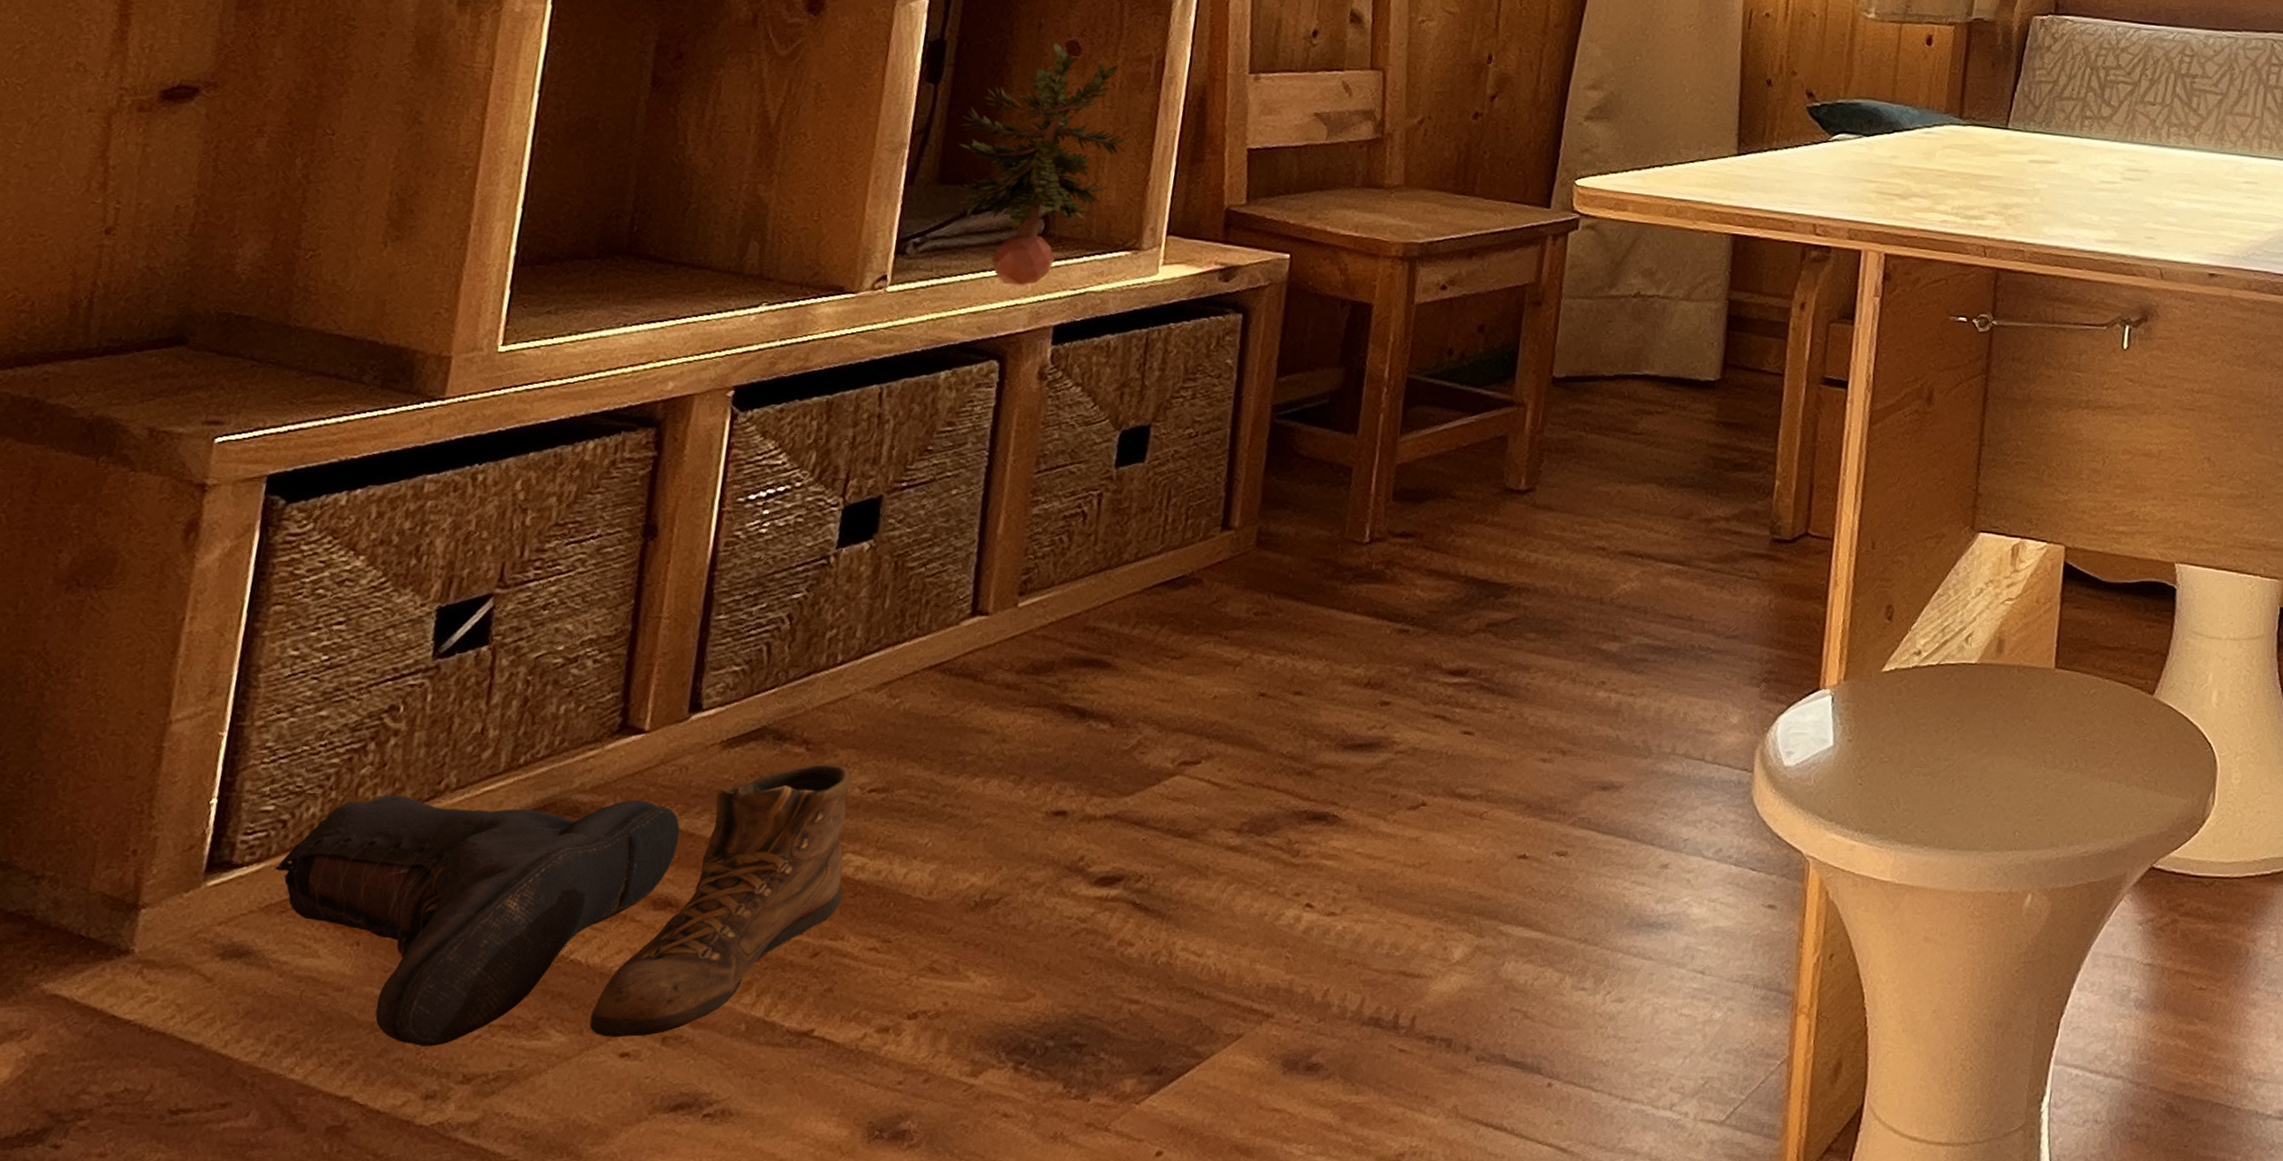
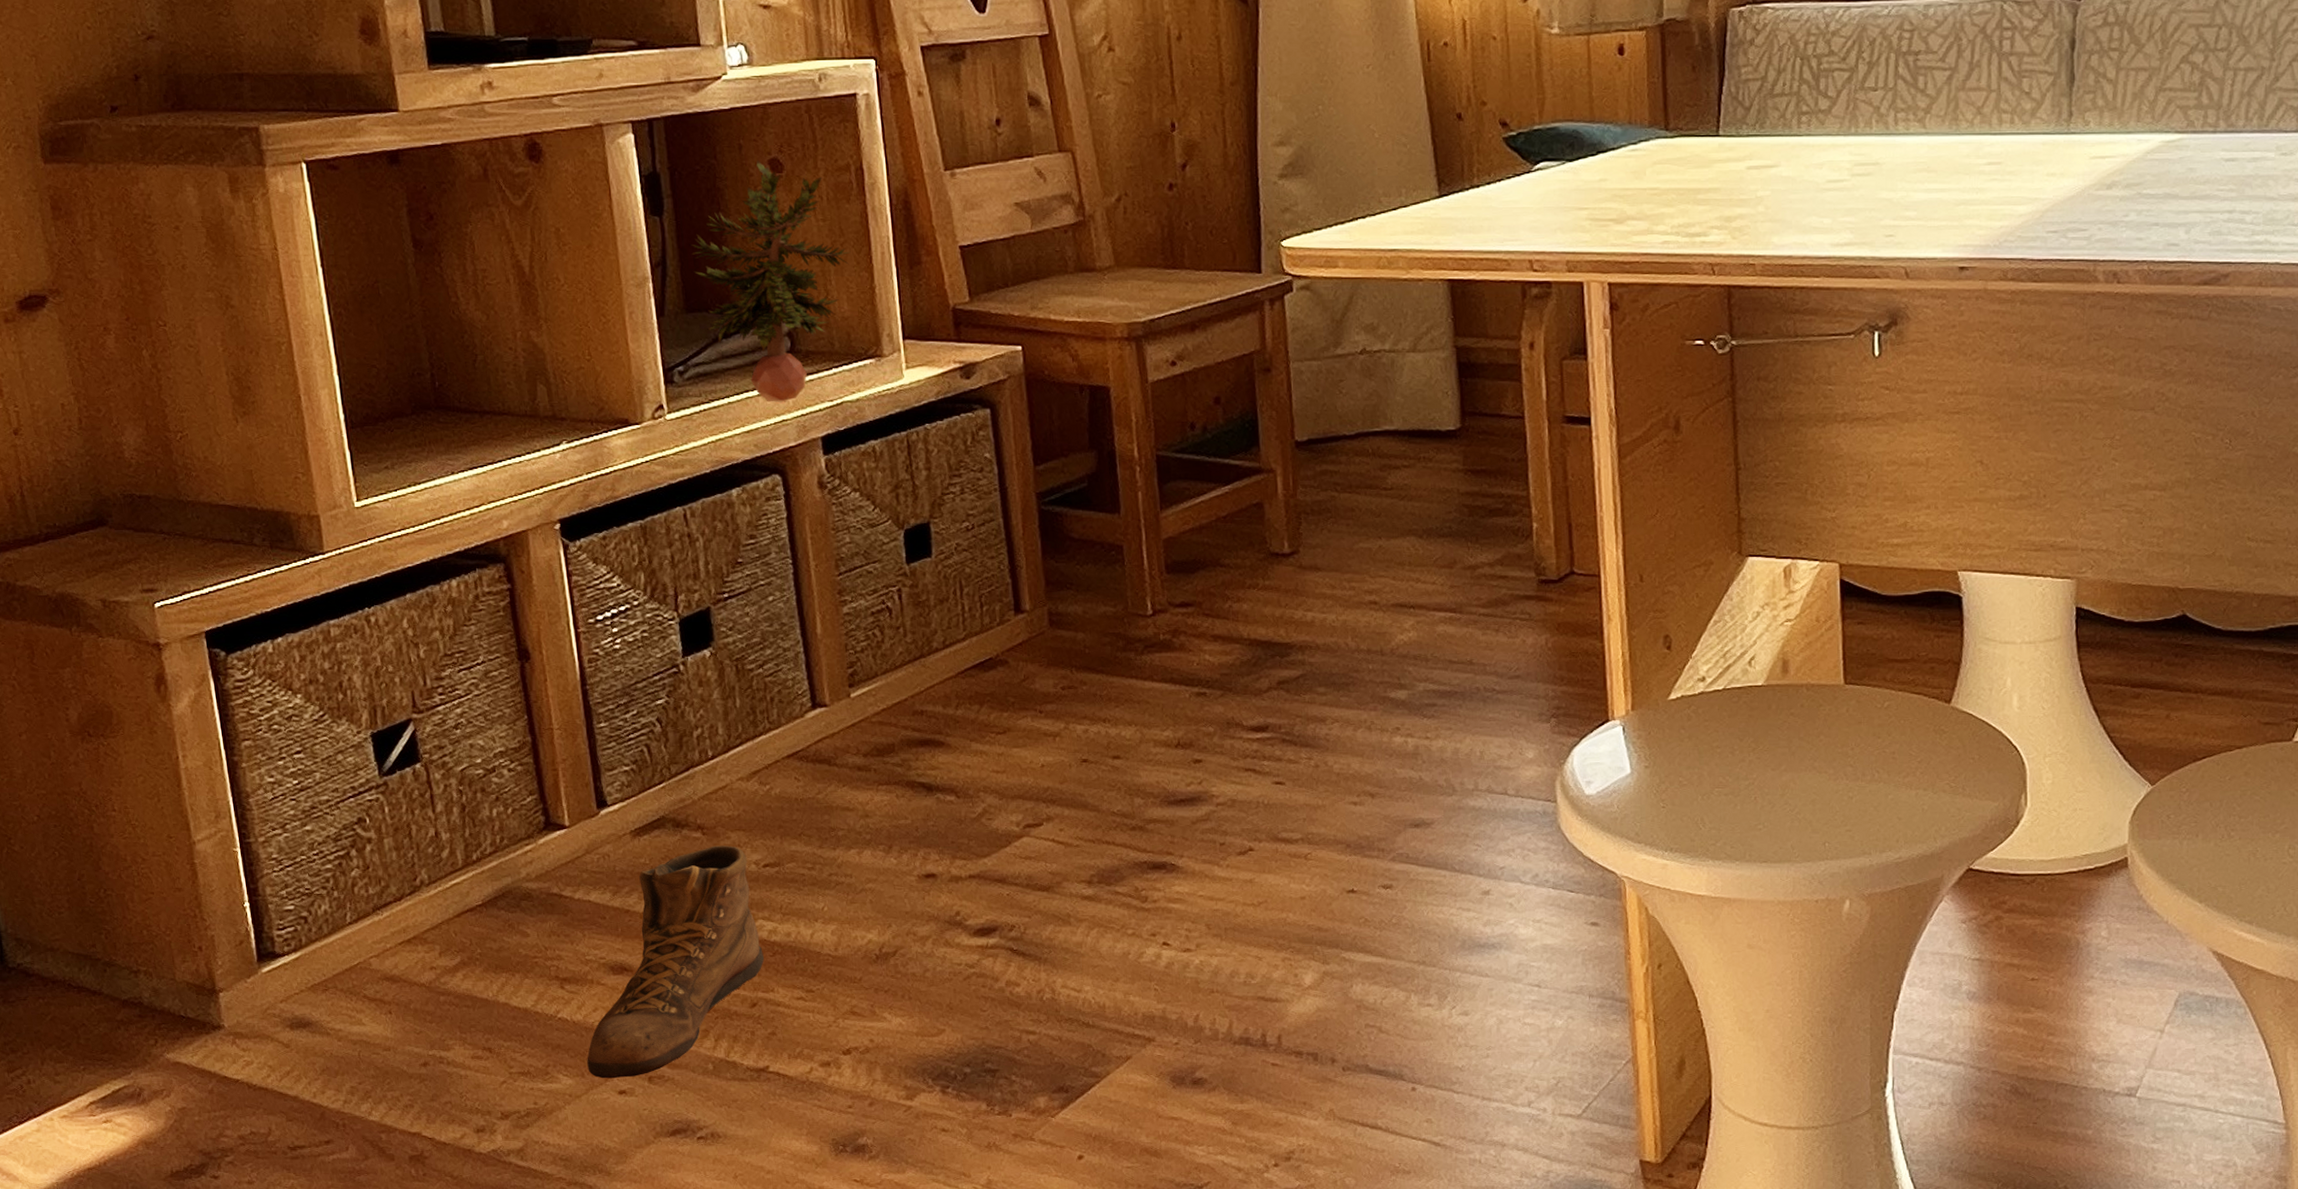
boot: present [274,794,681,1047] -> none [309,884,619,1091]

